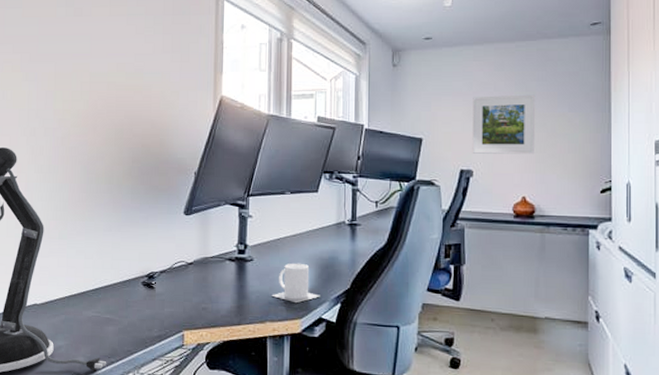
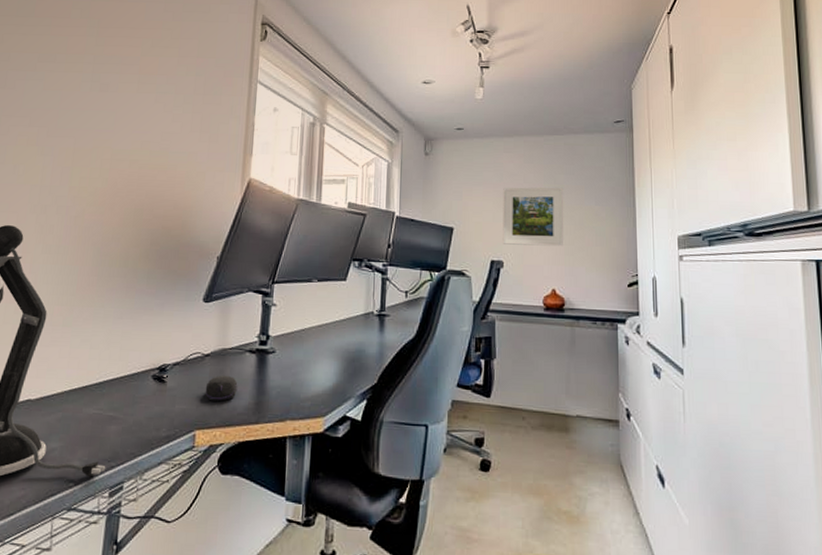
computer mouse: none [190,281,220,305] -> present [205,375,238,402]
mug: present [271,263,320,304] -> none [293,355,345,400]

